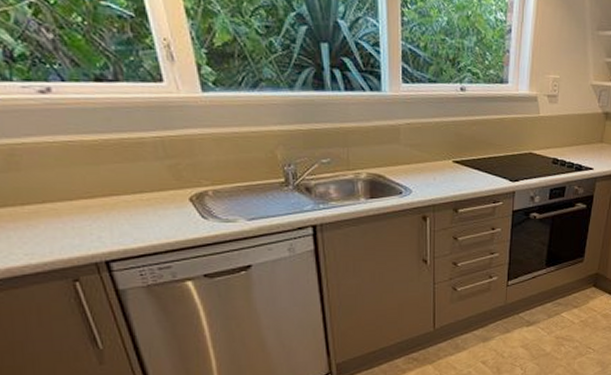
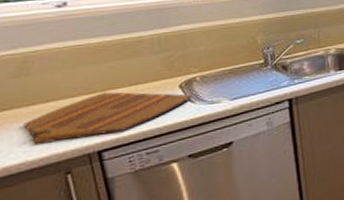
cutting board: none [21,198,205,249] -> present [23,92,192,146]

